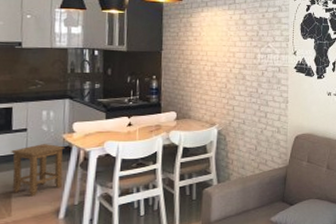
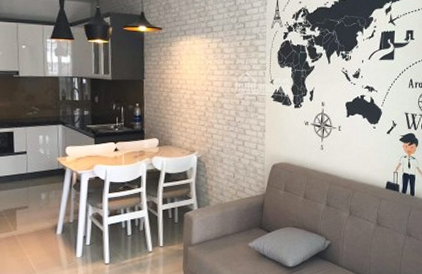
stool: present [11,144,65,197] -> none [14,166,60,213]

